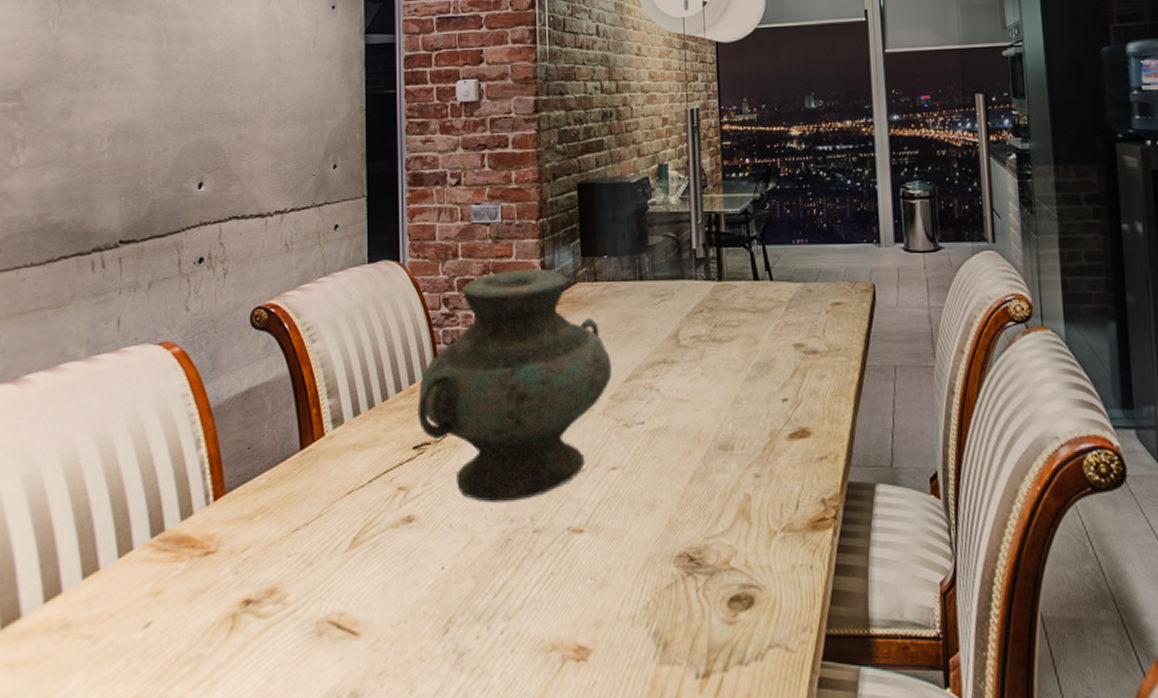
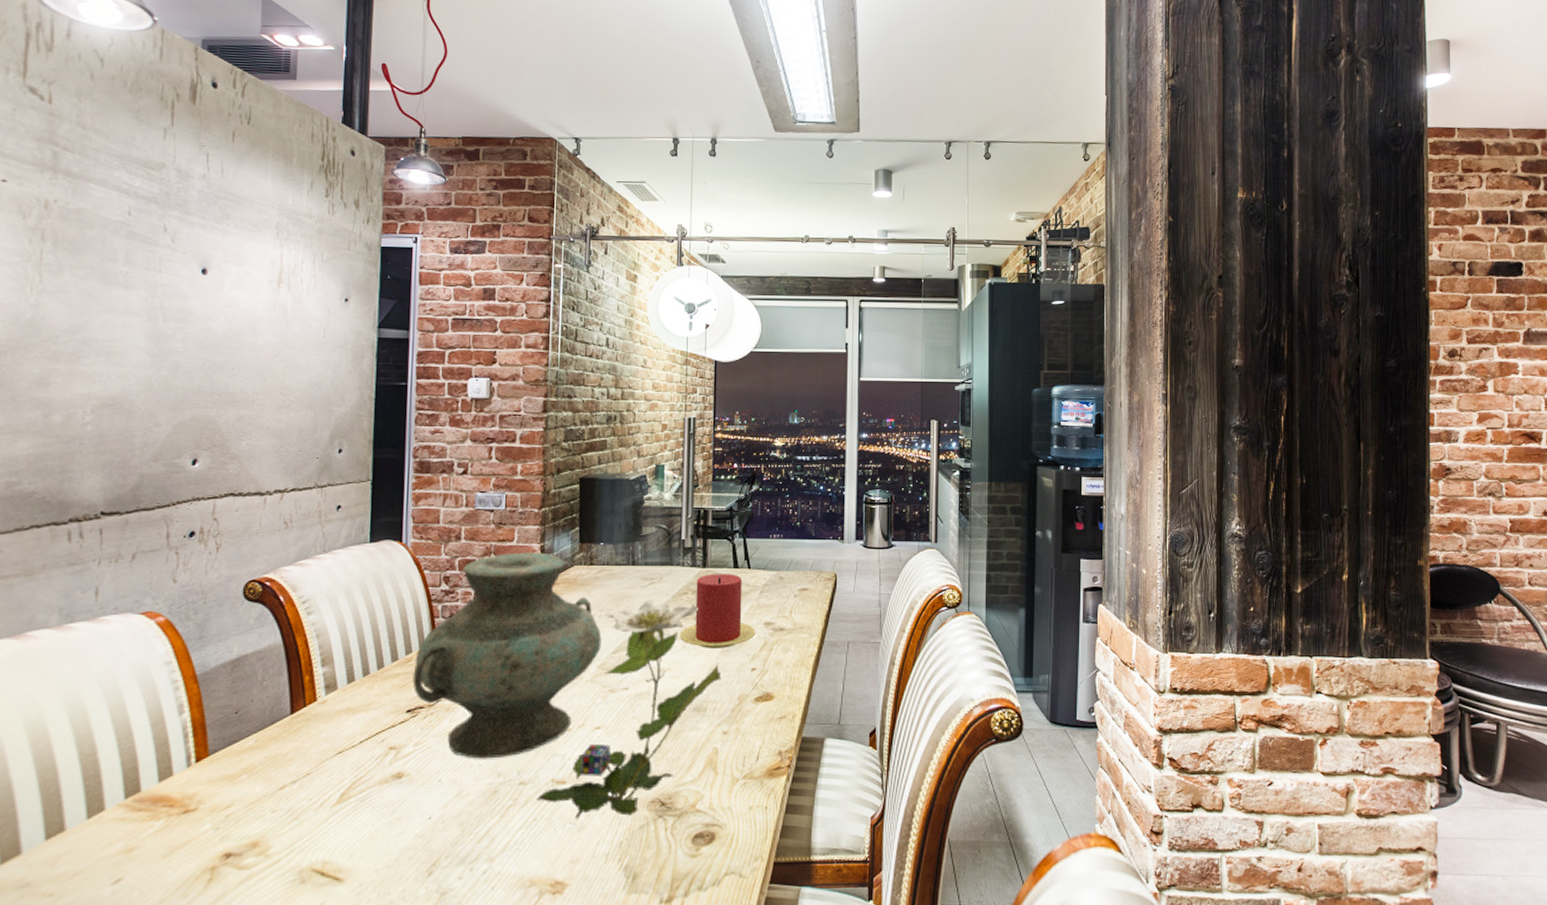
flower: none [553,319,749,575] -> present [537,599,722,820]
candle: none [698,287,785,376] -> present [680,574,756,648]

